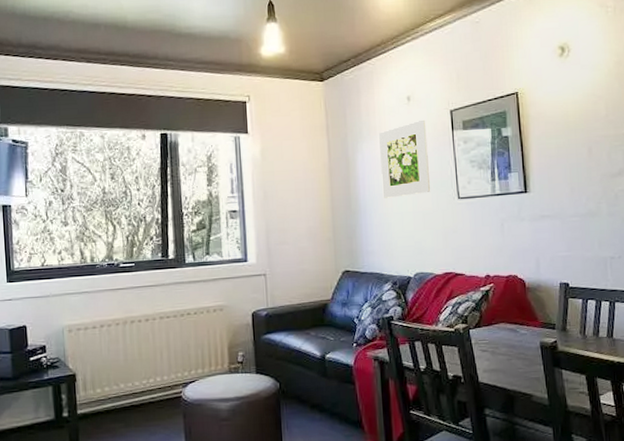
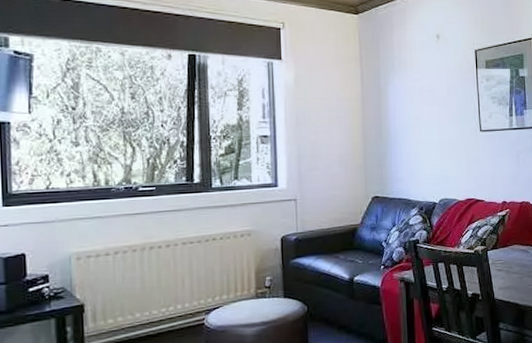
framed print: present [378,119,430,198] -> none [409,57,455,129]

